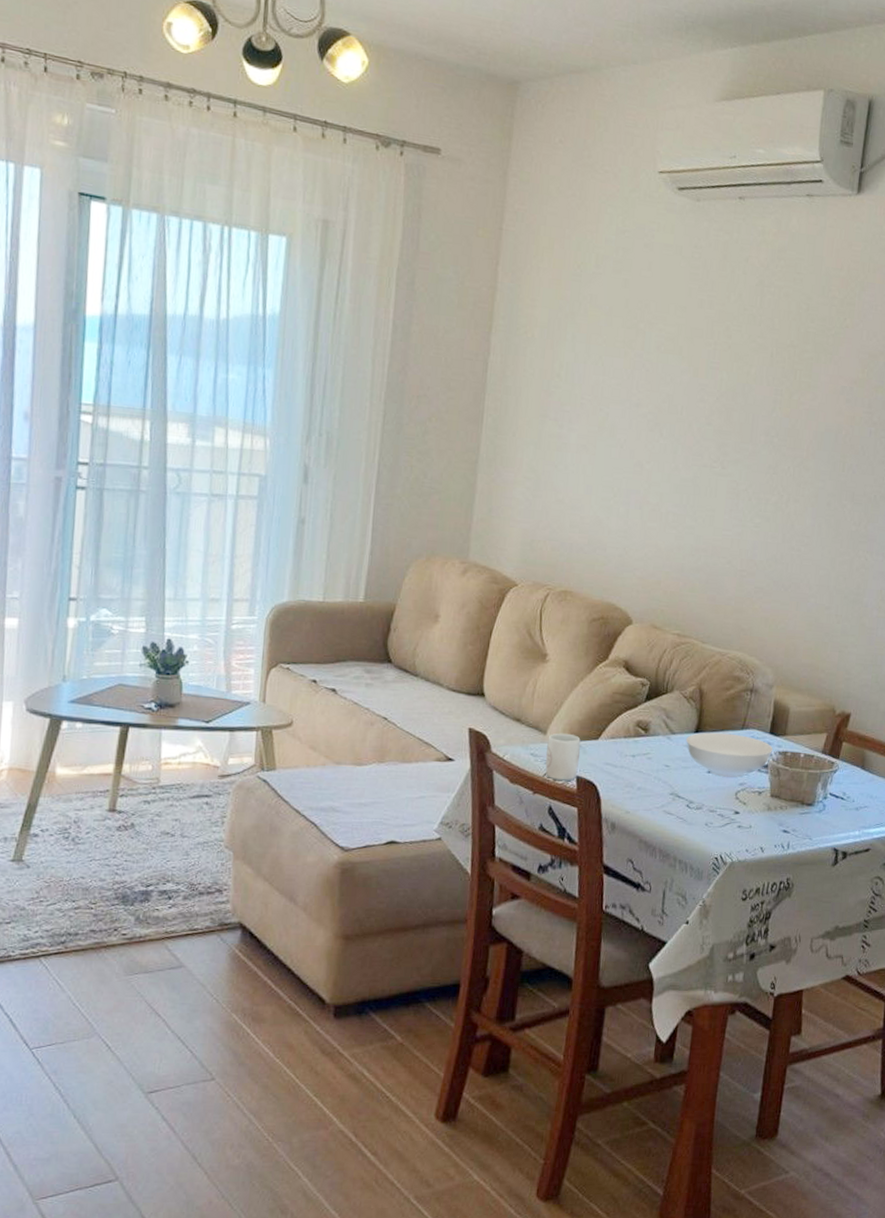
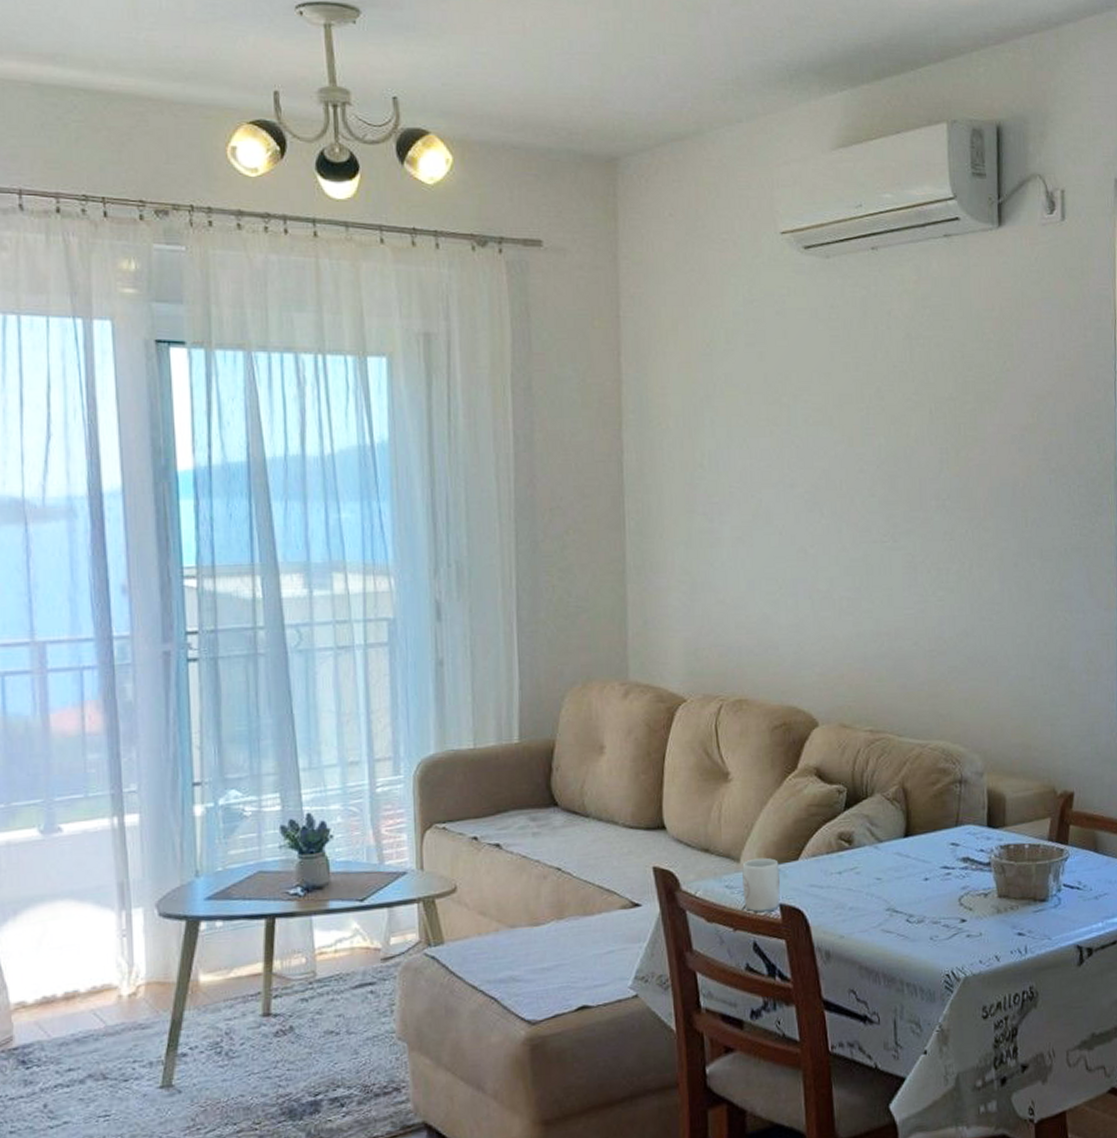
bowl: present [686,732,773,778] -> none [896,832,993,883]

